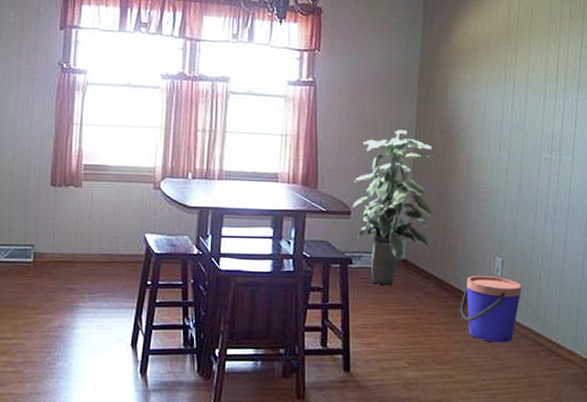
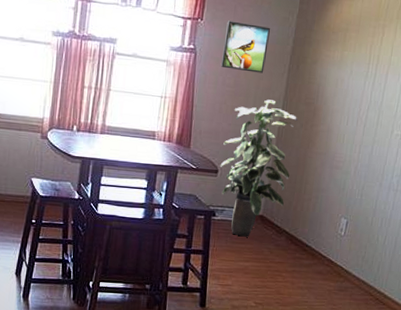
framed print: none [343,49,394,102] -> present [220,20,271,73]
bucket: present [460,275,521,343] -> none [305,233,361,292]

